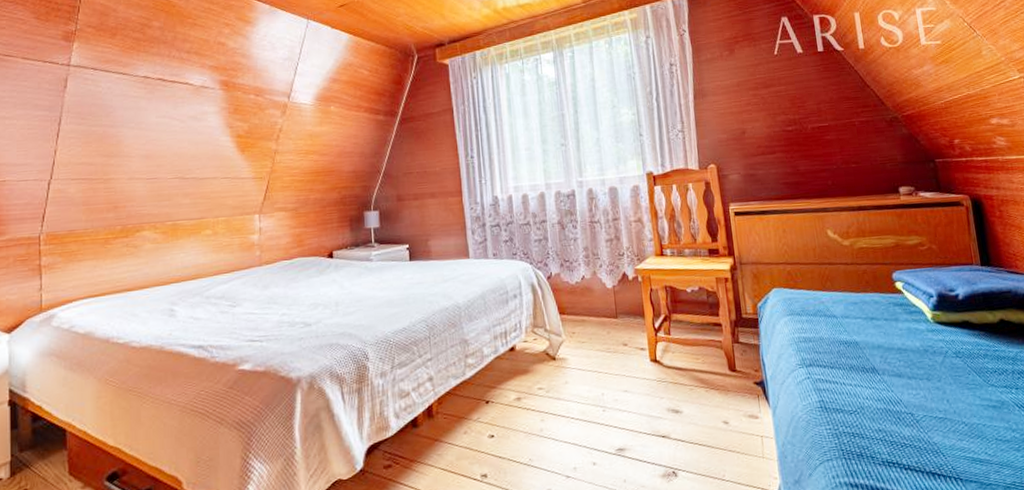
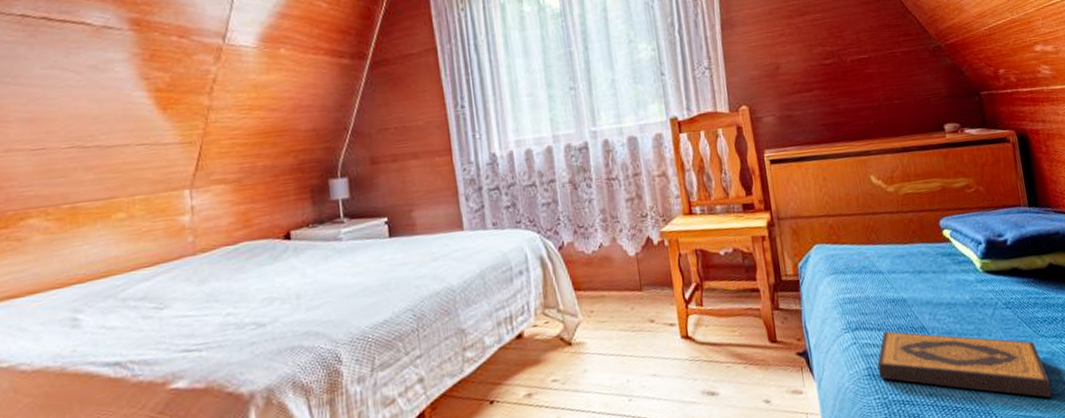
hardback book: none [829,369,1002,444] -> present [877,331,1053,398]

